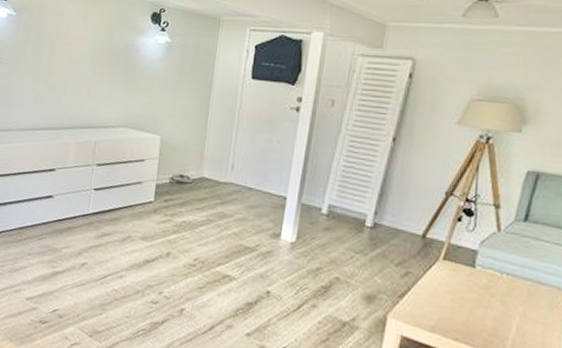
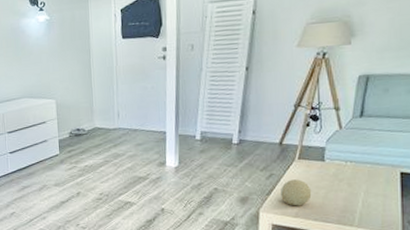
decorative ball: none [416,283,455,319] -> present [281,179,312,206]

